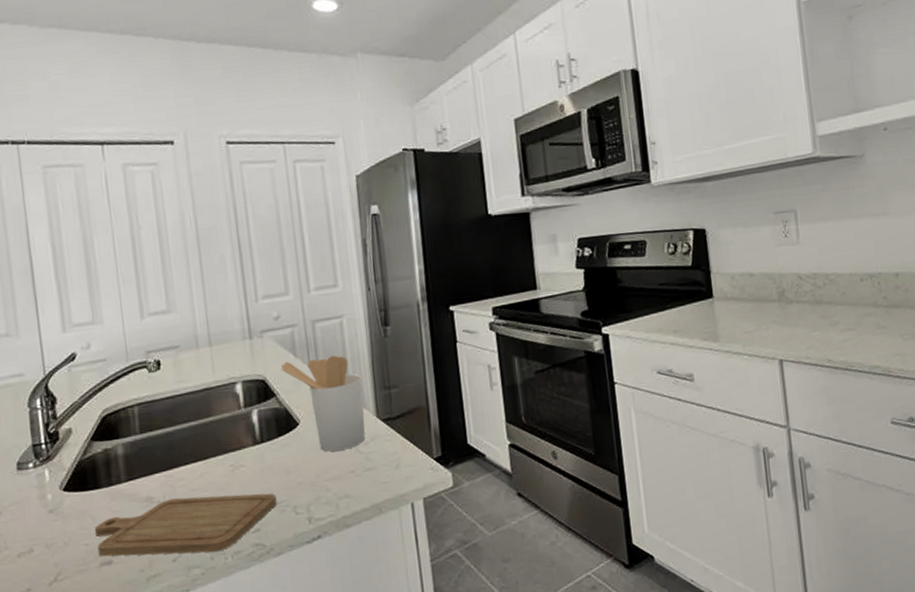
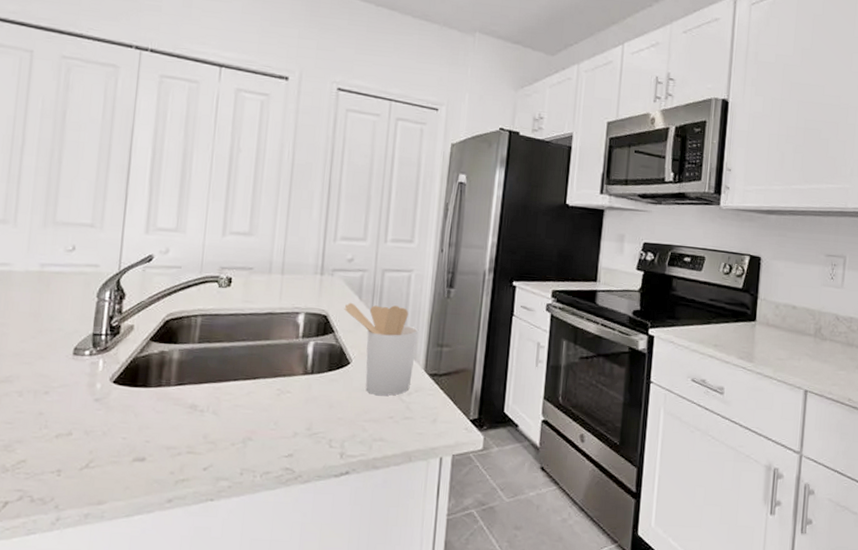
chopping board: present [94,493,277,557] -> none [133,410,315,469]

